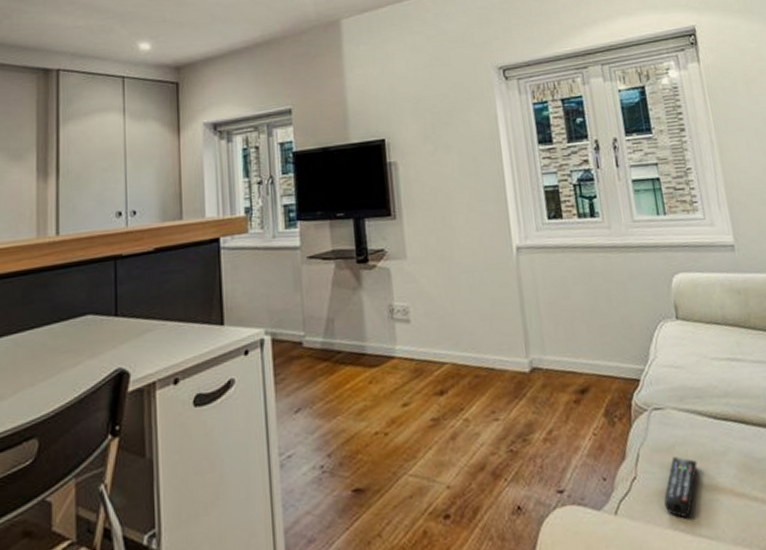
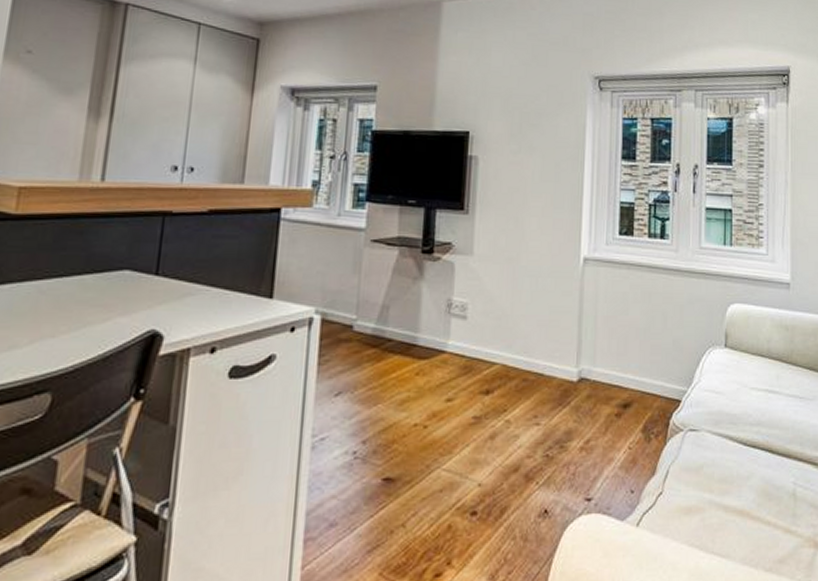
remote control: present [664,457,698,518] -> none [685,477,721,534]

